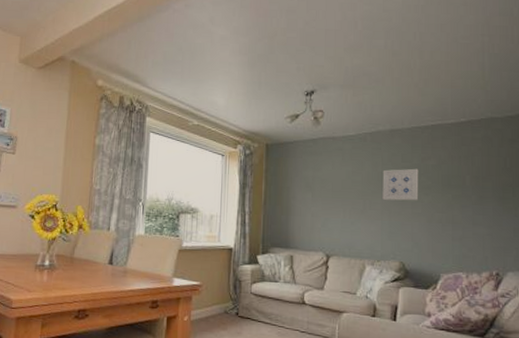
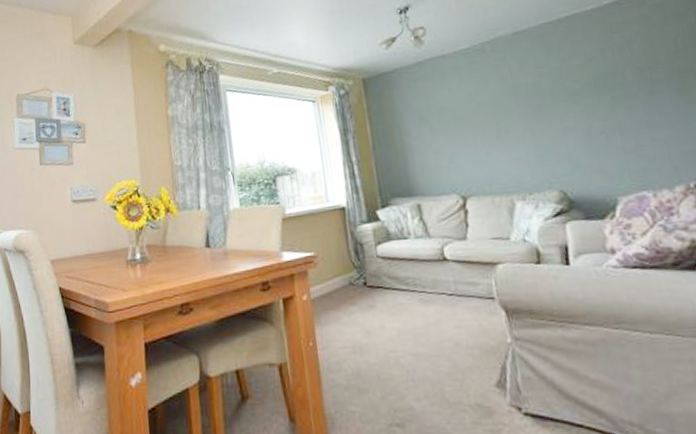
wall art: present [382,168,419,201] -> none [513,72,568,118]

